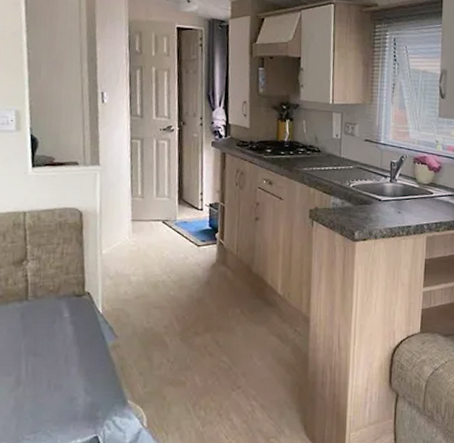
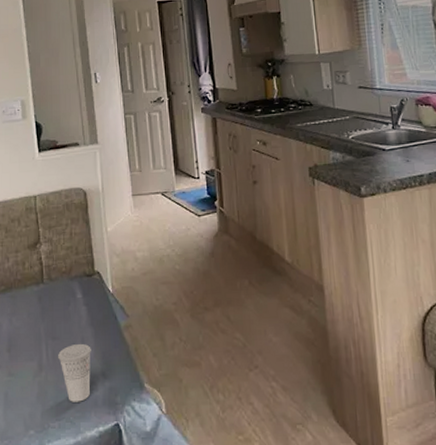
cup: none [38,362,75,416] -> present [58,344,91,402]

